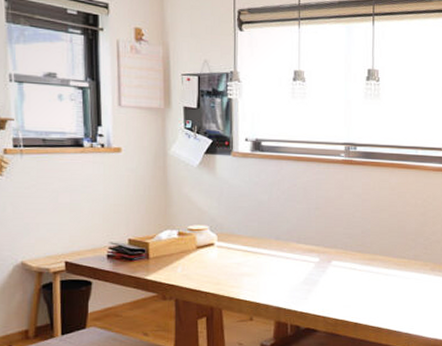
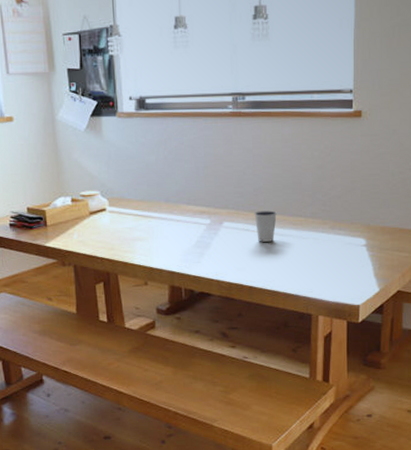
dixie cup: none [361,251,383,281] -> present [254,210,277,242]

